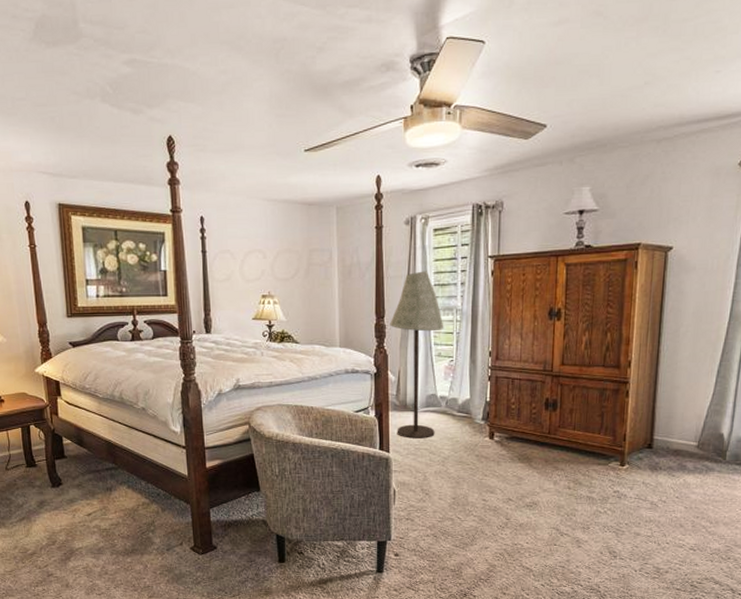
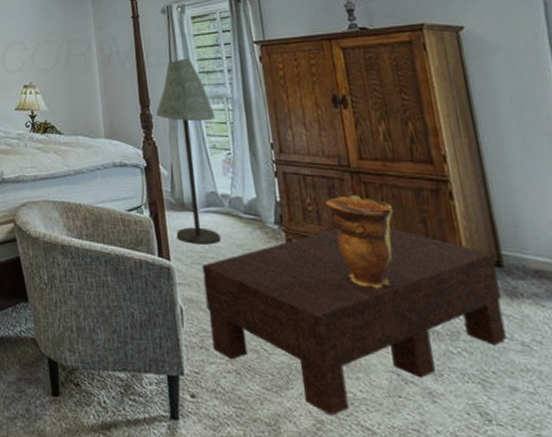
coffee table: none [416,420,647,561] -> present [202,227,507,416]
decorative vase: none [526,395,580,468] -> present [324,195,394,289]

